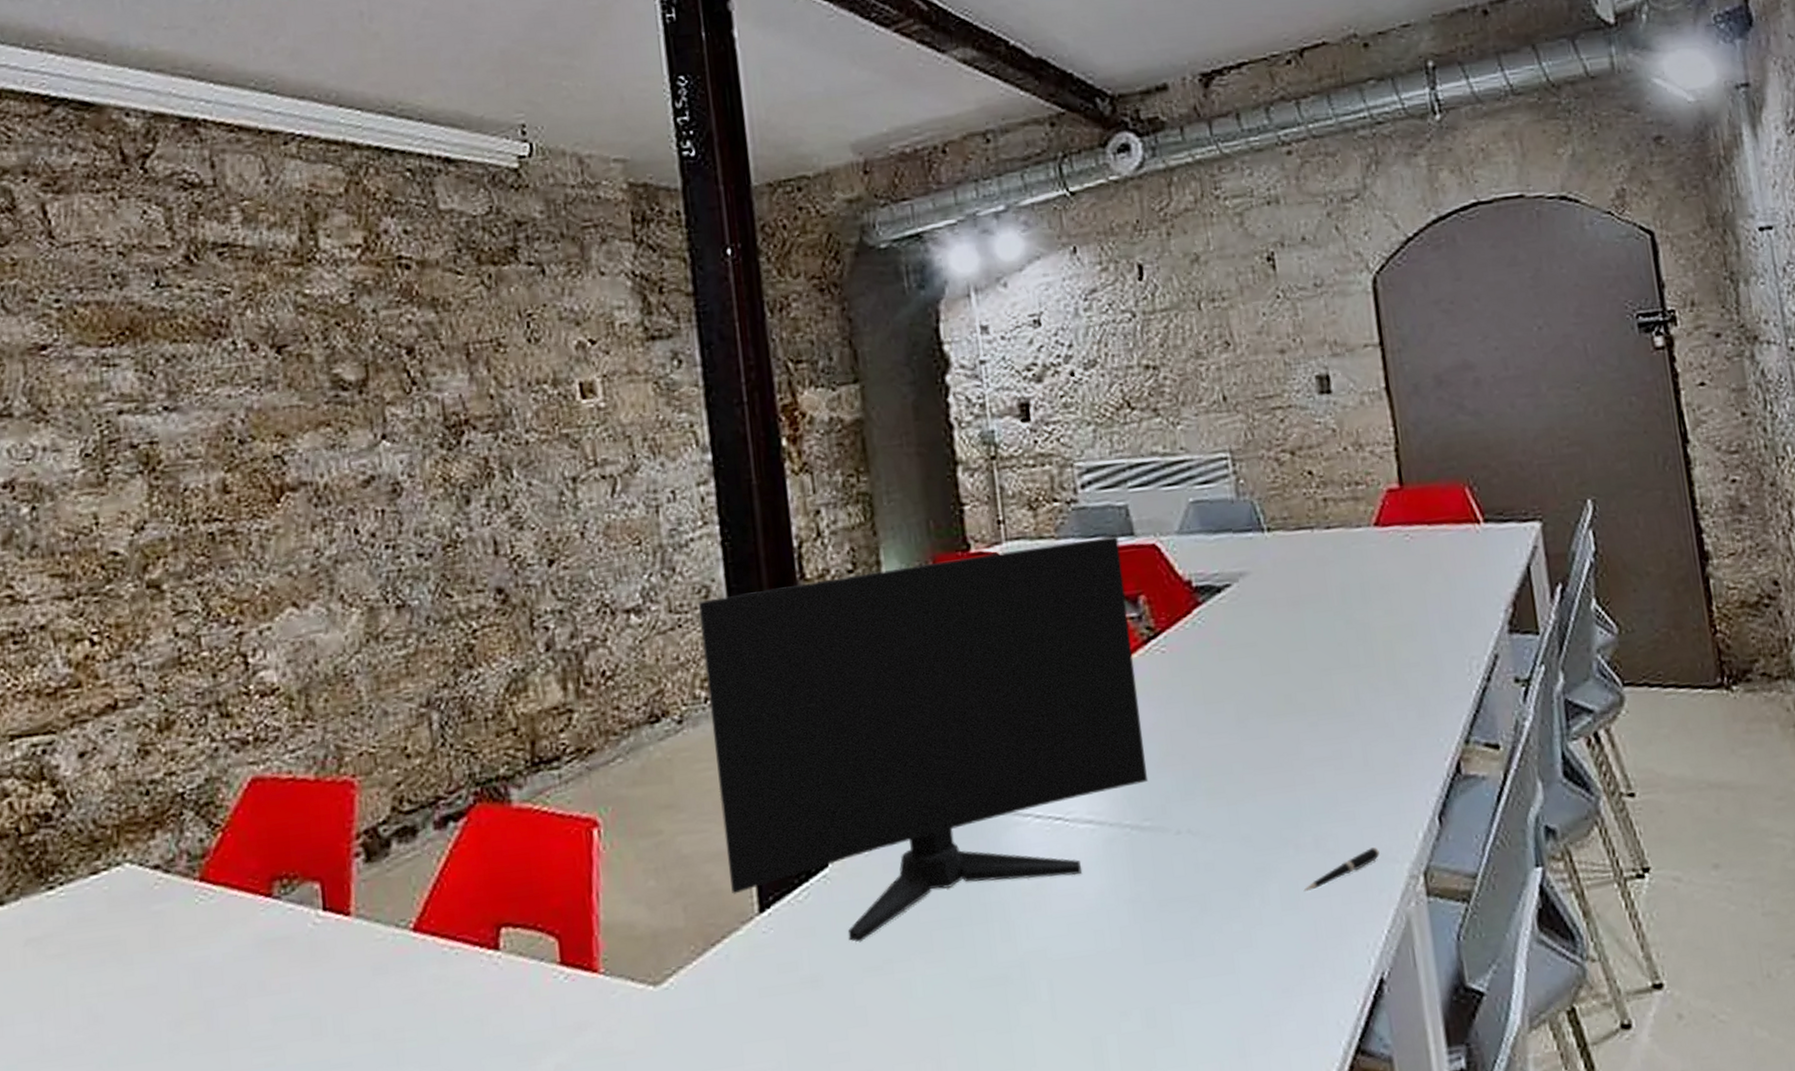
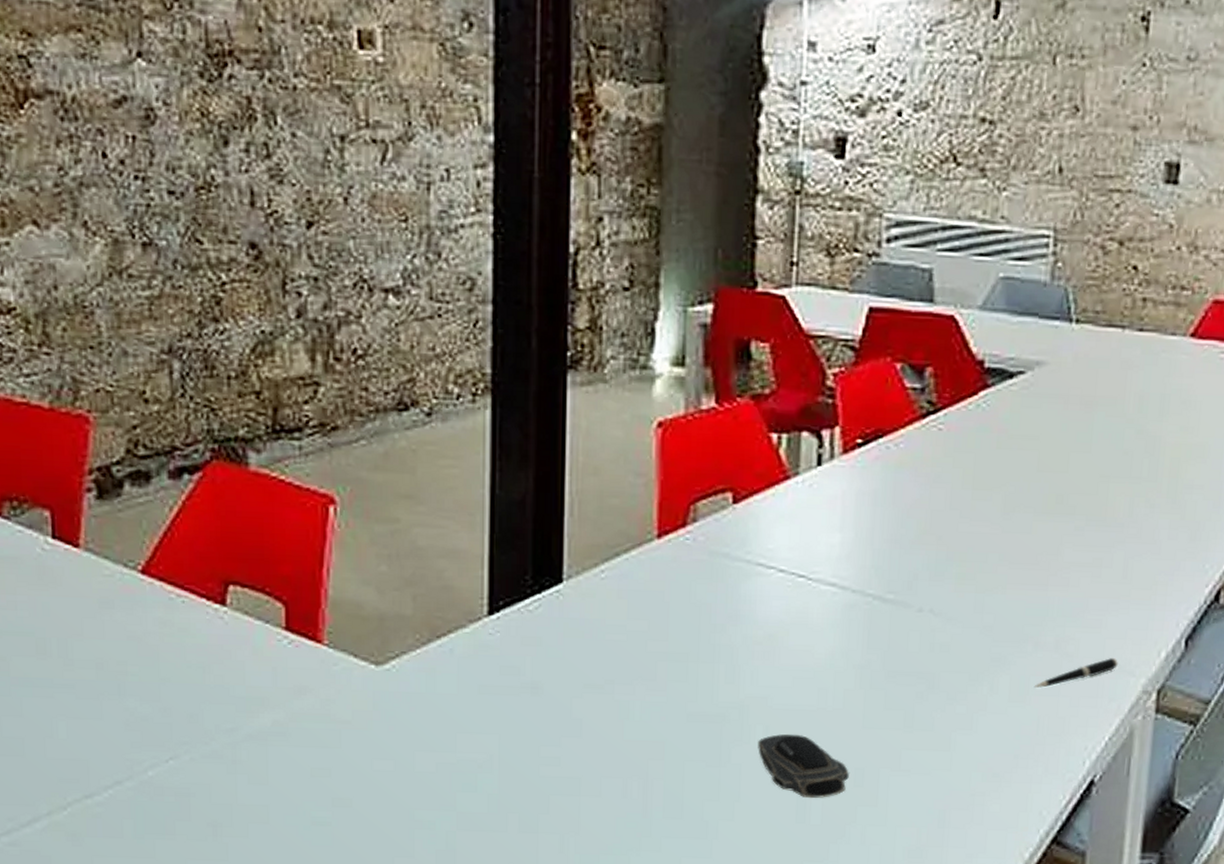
computer monitor: present [698,536,1149,943] -> none [460,292,916,660]
computer mouse: none [1044,983,1141,1050] -> present [758,733,849,799]

